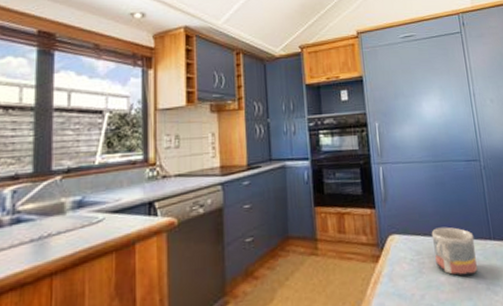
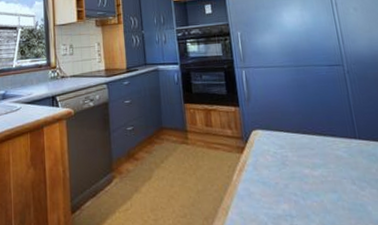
mug: present [431,226,478,277] -> none [294,125,342,171]

